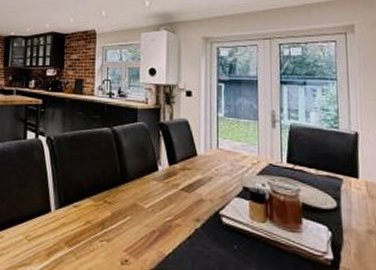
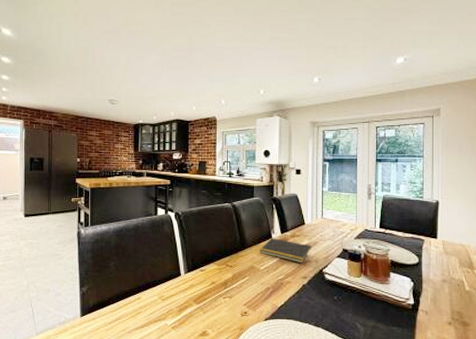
notepad: none [143,170,205,203] -> present [259,238,311,264]

